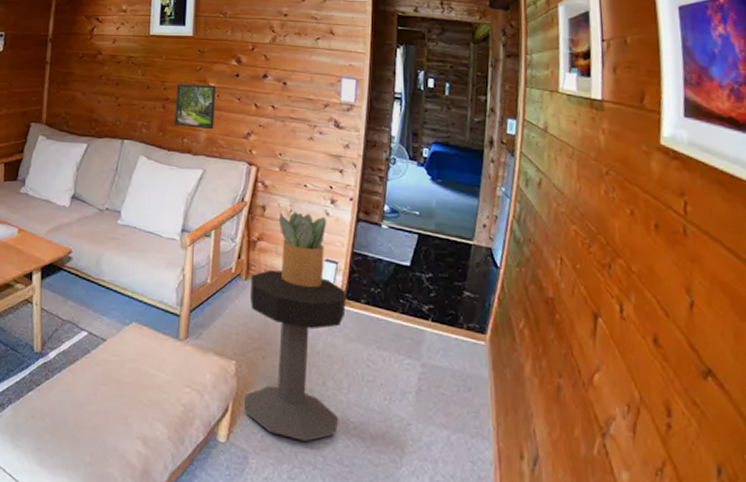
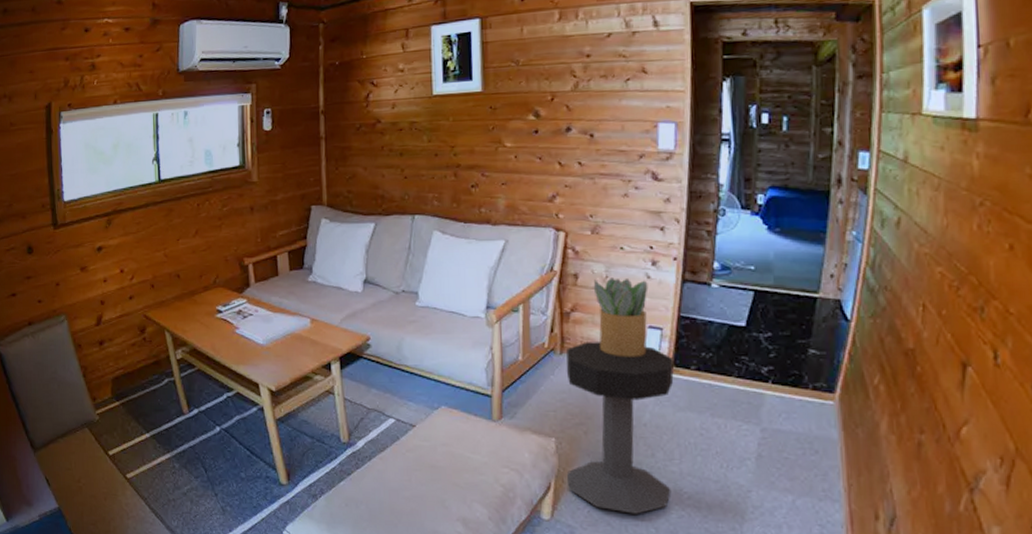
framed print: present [175,83,217,130] -> none [467,146,514,196]

